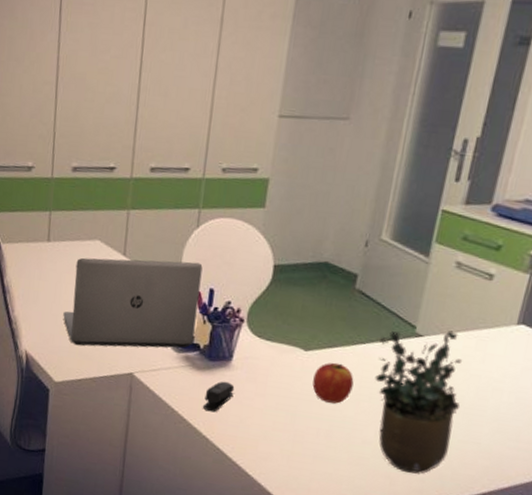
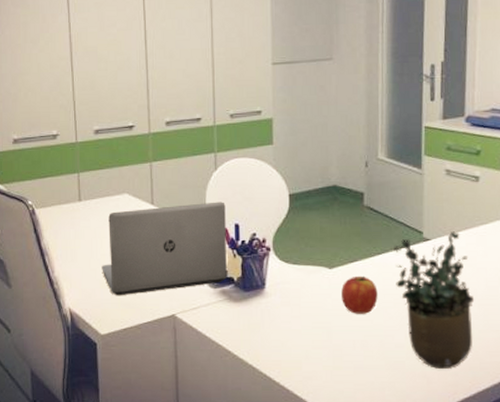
stapler: present [202,381,235,412] -> none [244,309,272,341]

